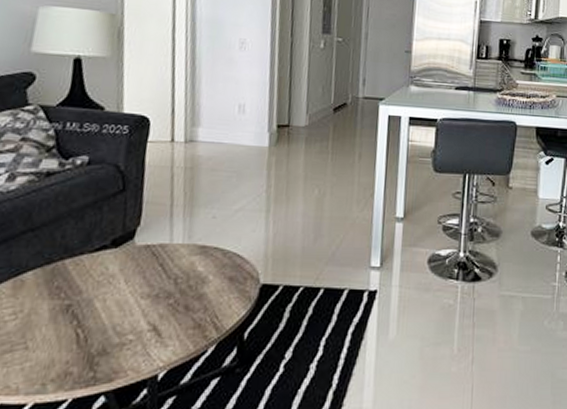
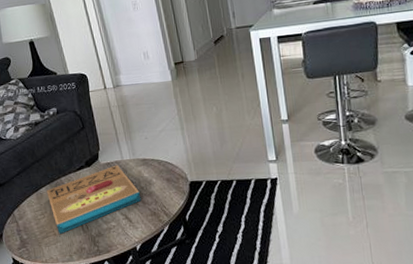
pizza box: none [32,249,186,349] -> present [46,165,142,235]

